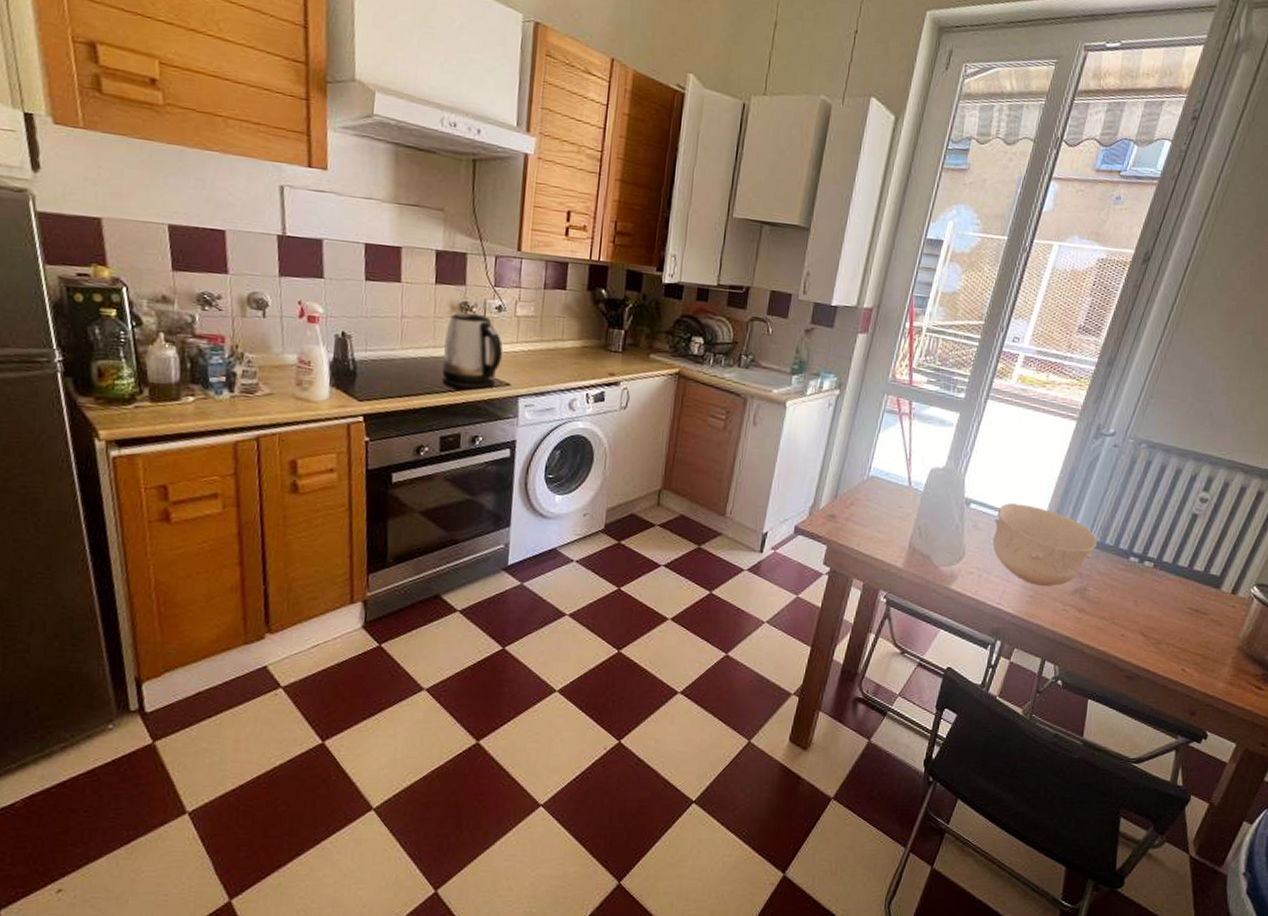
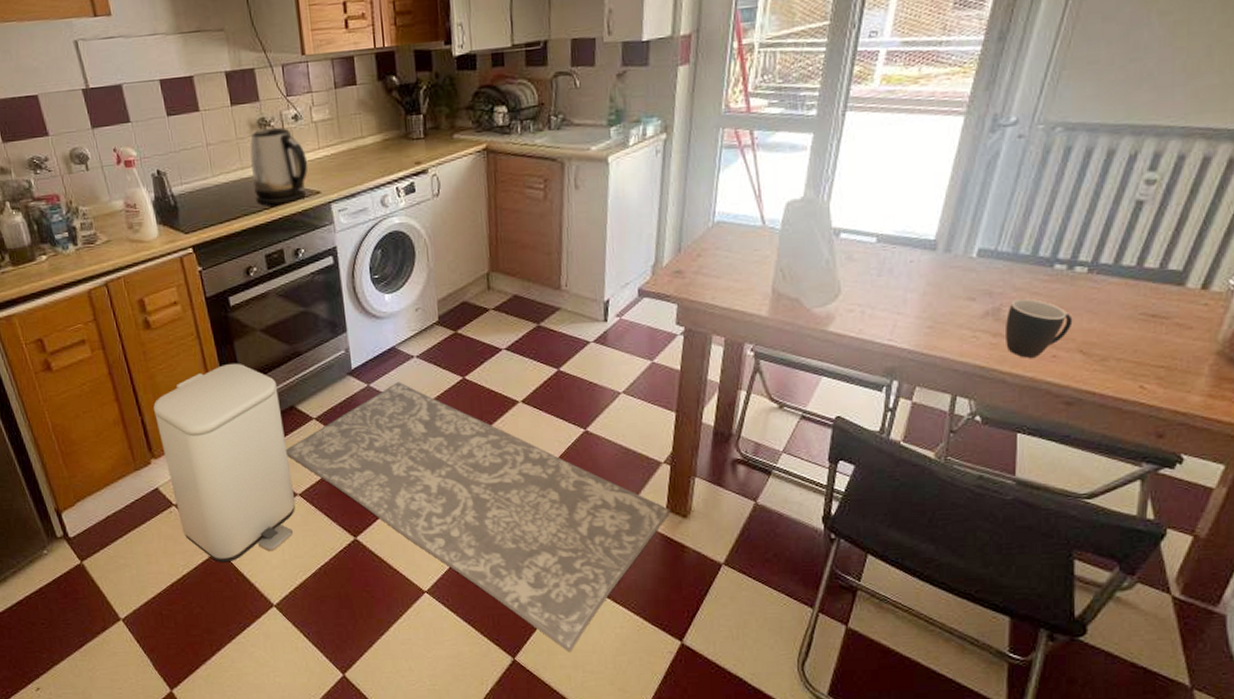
pedal bin: none [280,541,426,757] -> present [153,363,296,563]
rug: none [421,584,793,879] -> present [286,382,671,653]
bowl: present [992,503,1098,587] -> none [873,224,1009,314]
mug: none [1087,582,1139,634] -> present [1006,298,1073,358]

